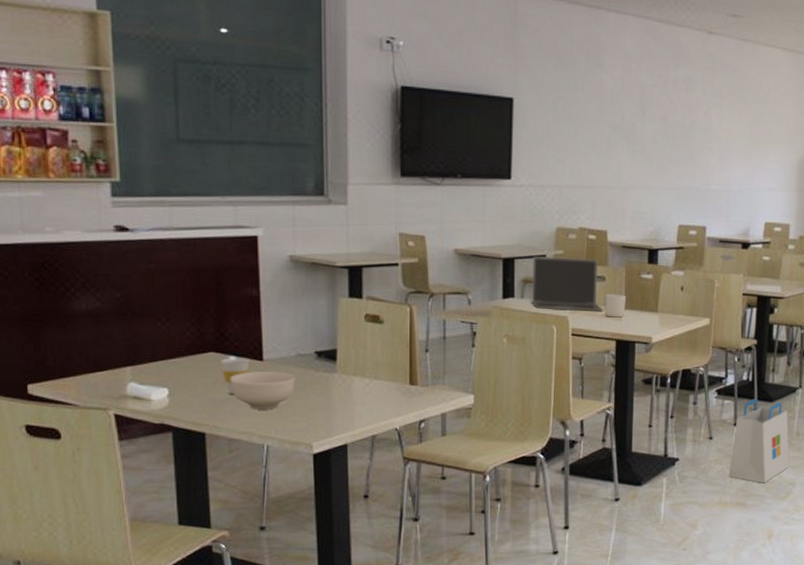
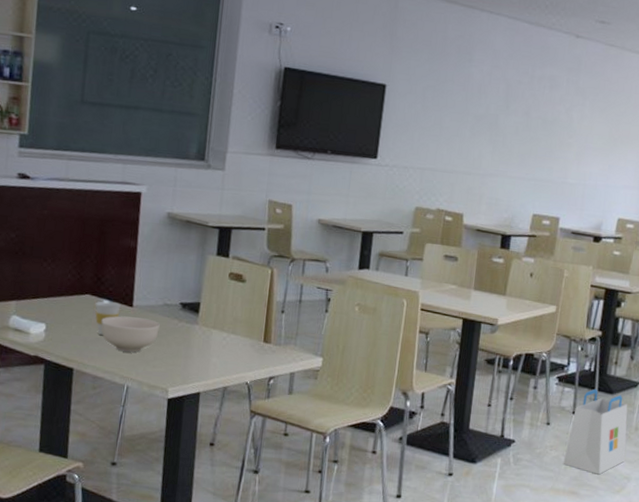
laptop: present [531,256,603,312] -> none [385,232,453,291]
mug: present [604,293,627,318] -> none [454,273,477,298]

